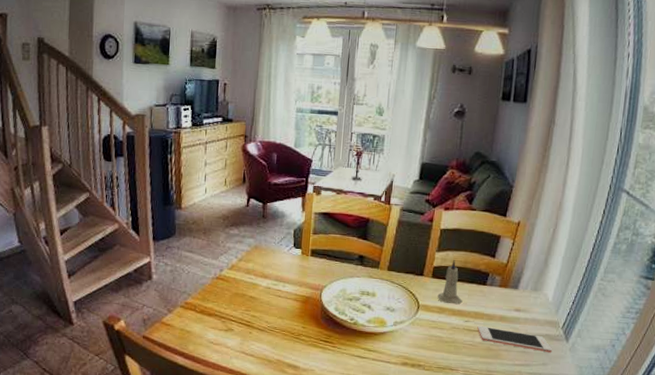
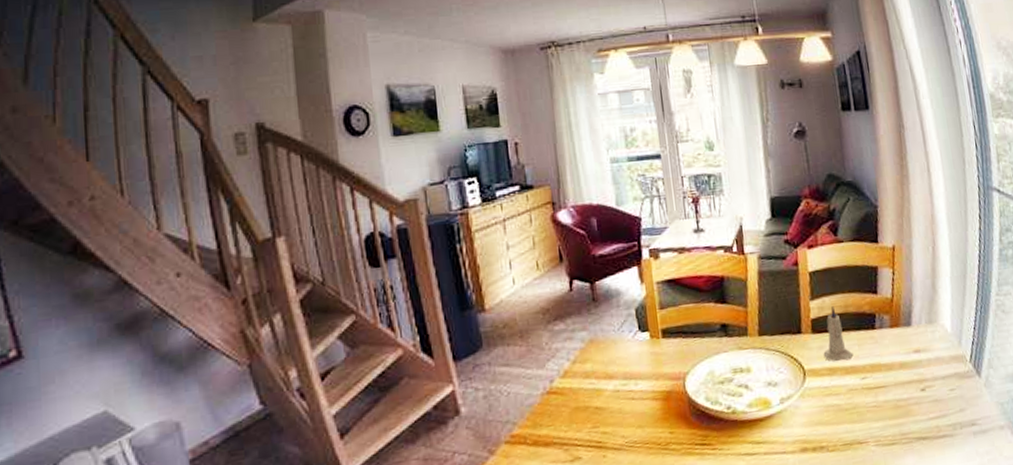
cell phone: present [477,325,552,353] -> none [877,376,966,398]

